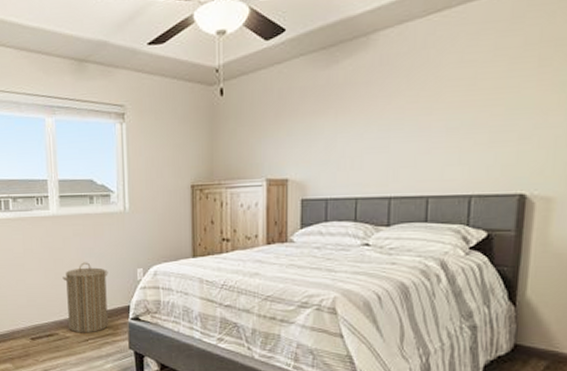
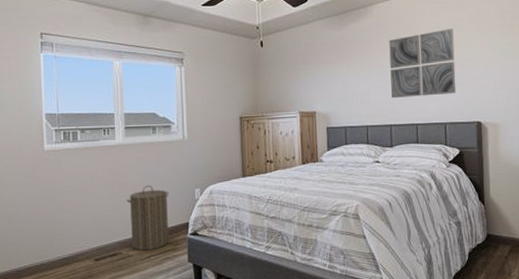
wall art: none [395,61,499,161] -> present [389,29,457,98]

